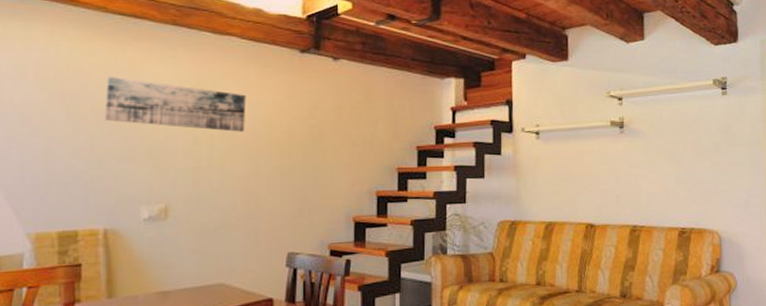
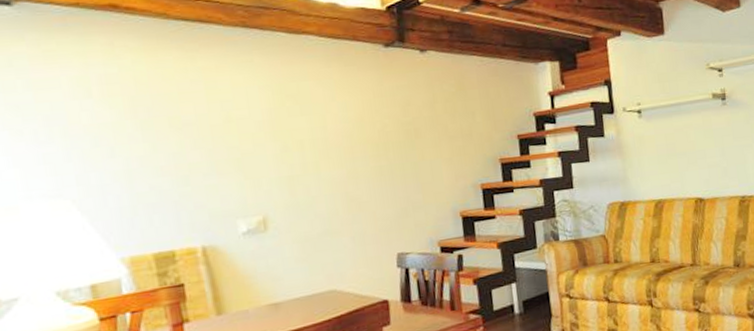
wall art: present [105,76,246,132] -> none [180,87,336,136]

